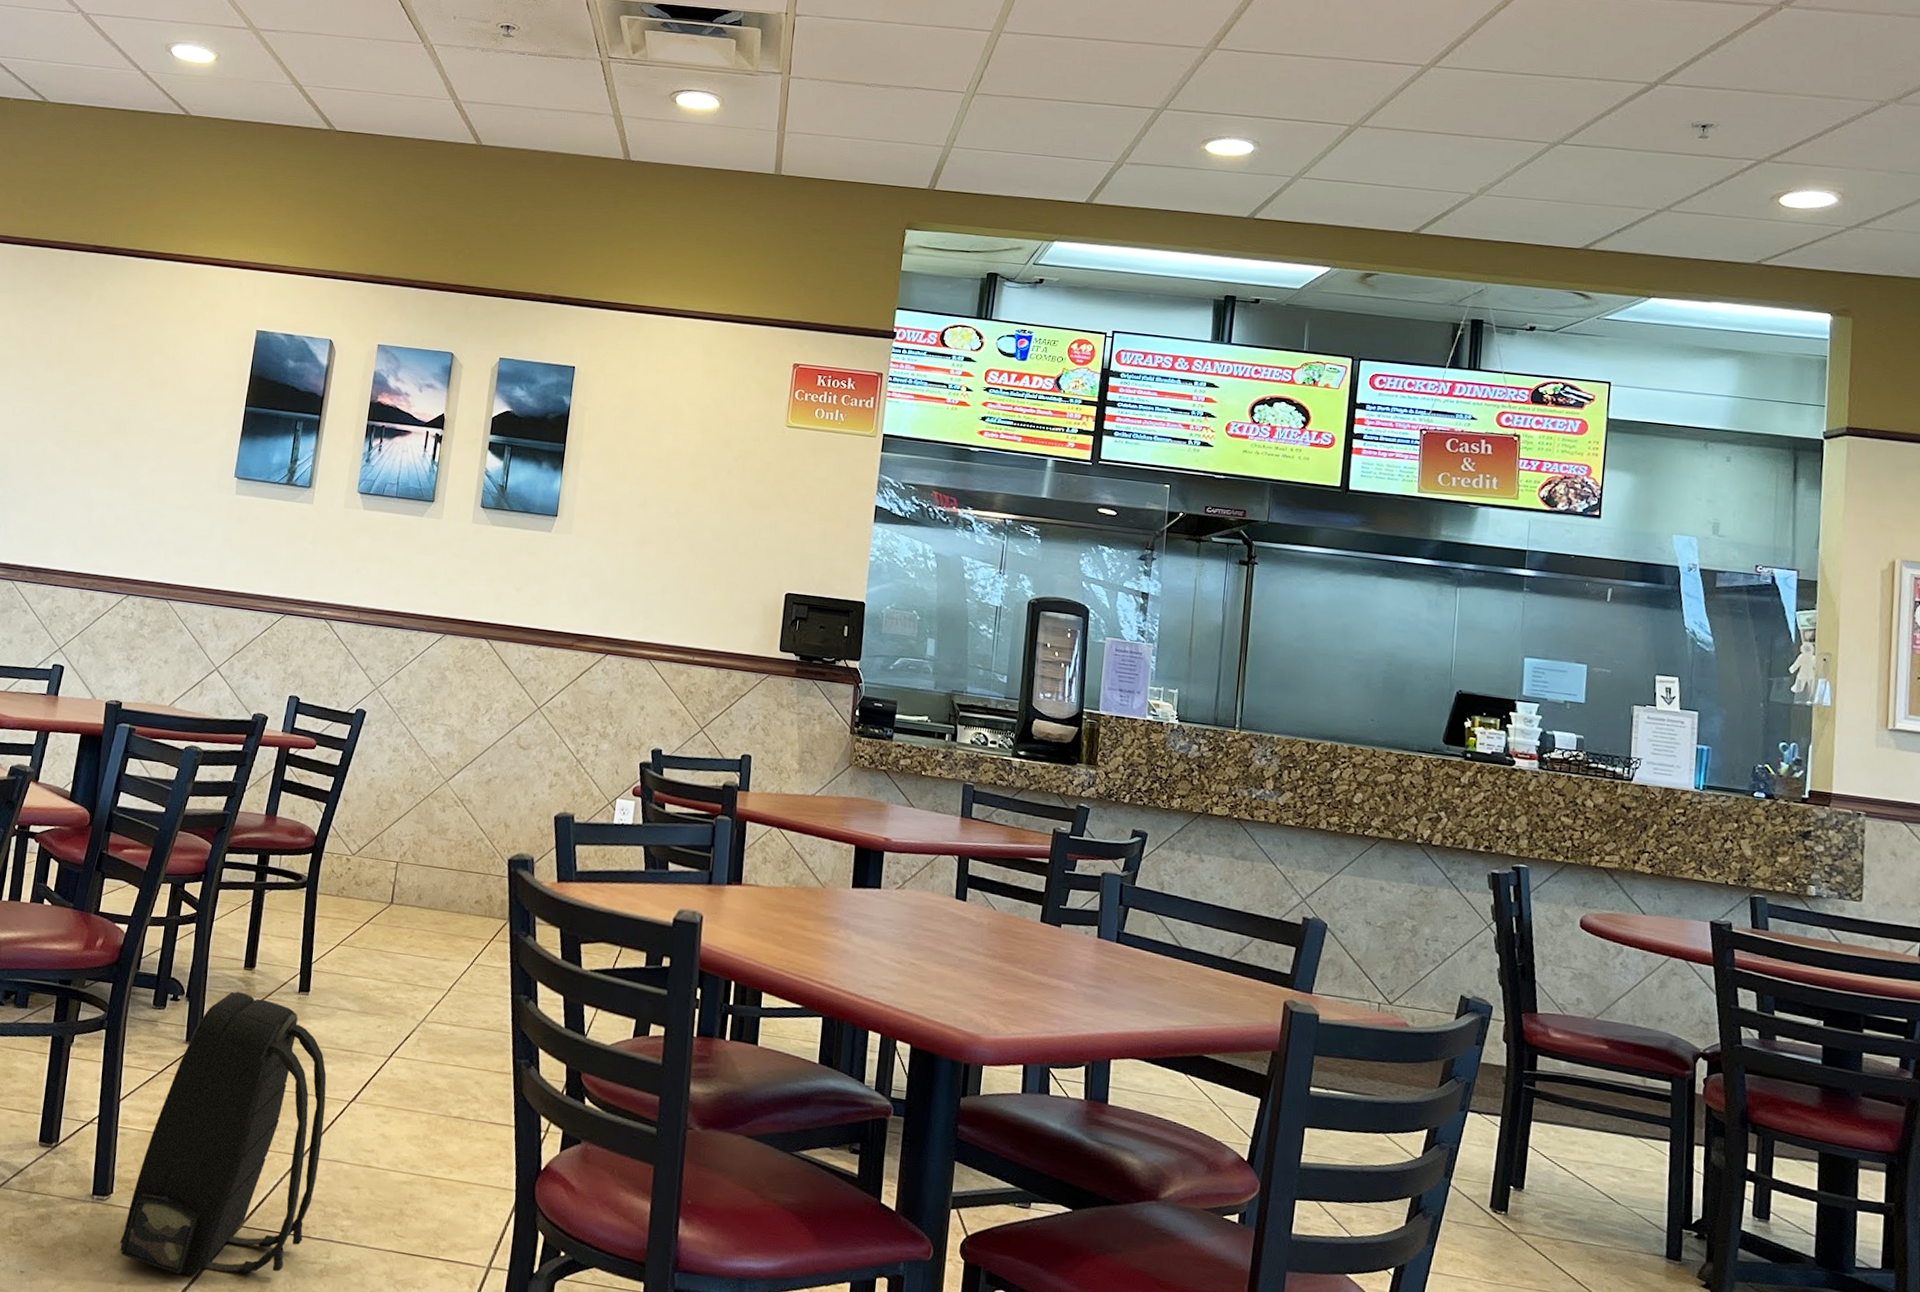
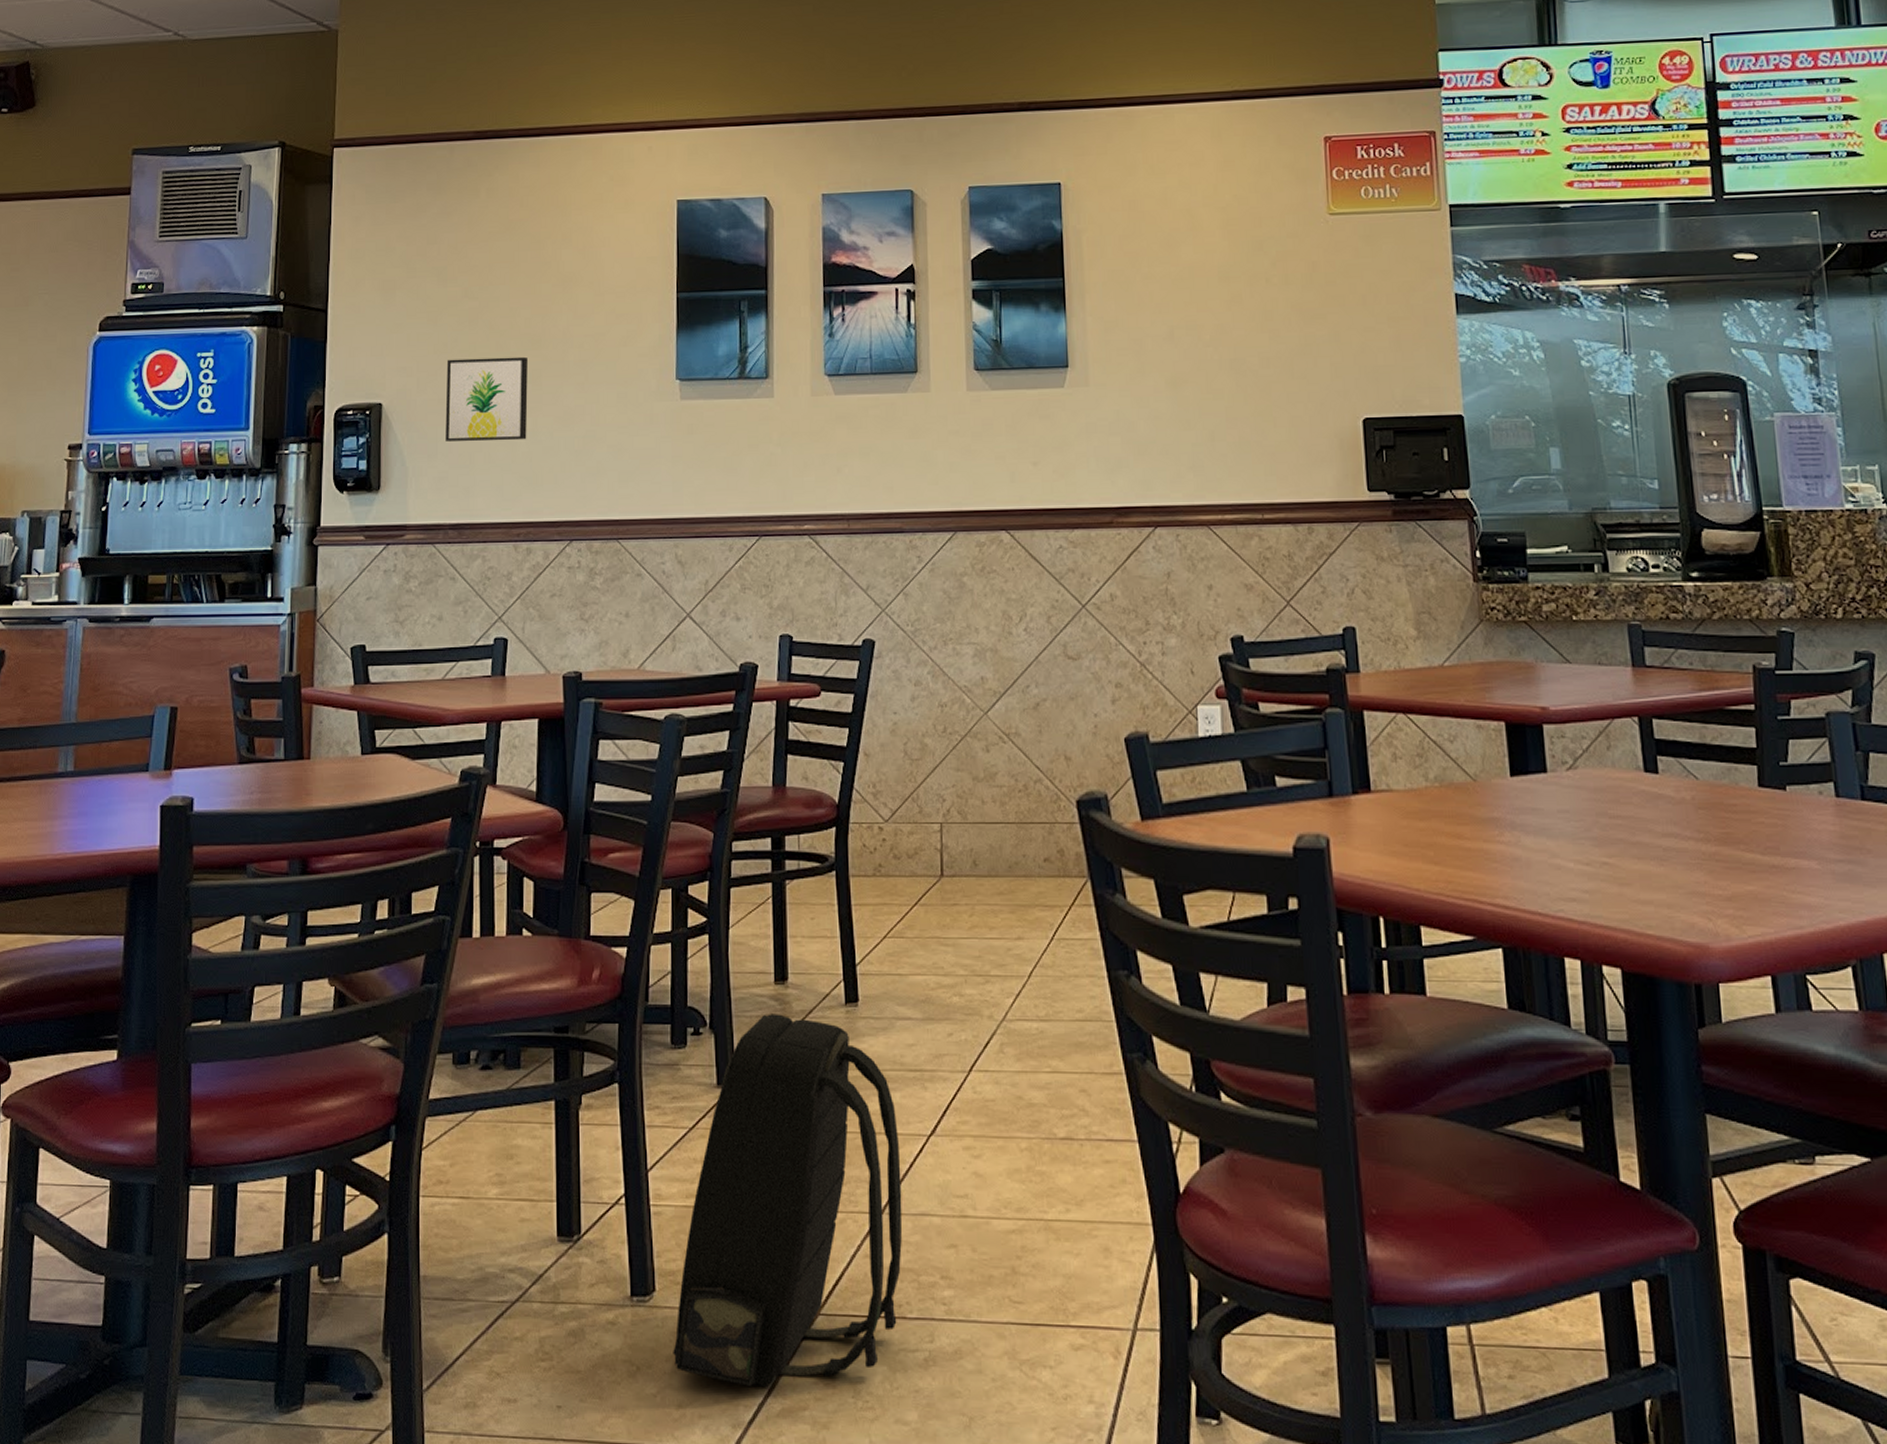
wall art: none [34,431,113,508] -> present [445,356,528,442]

